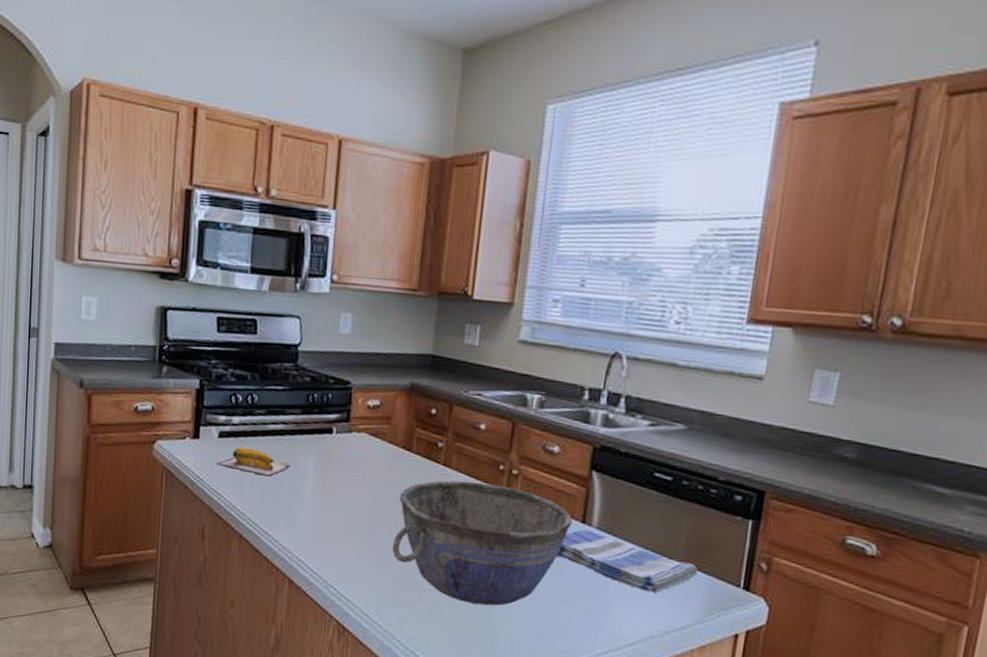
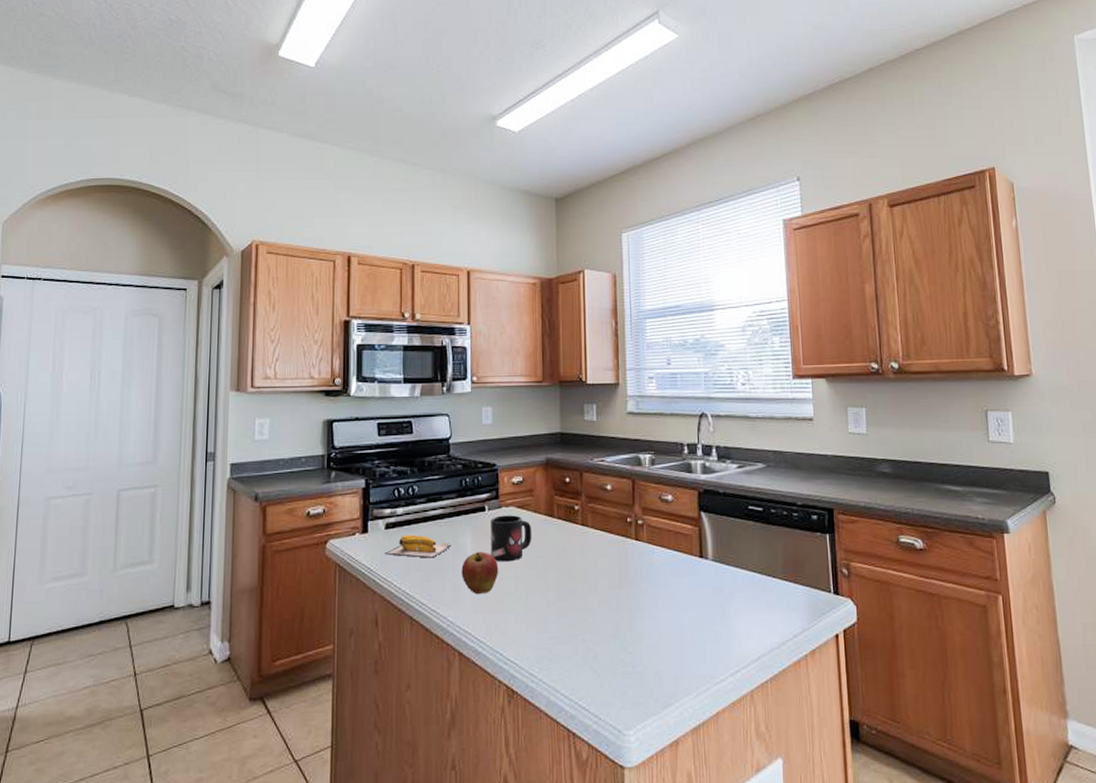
apple: none [299,477,342,523] -> present [461,552,499,595]
mug: none [334,440,385,494] -> present [491,515,532,562]
bowl: present [392,480,573,606] -> none [548,535,692,647]
dish towel: present [556,529,698,593] -> none [684,563,796,609]

